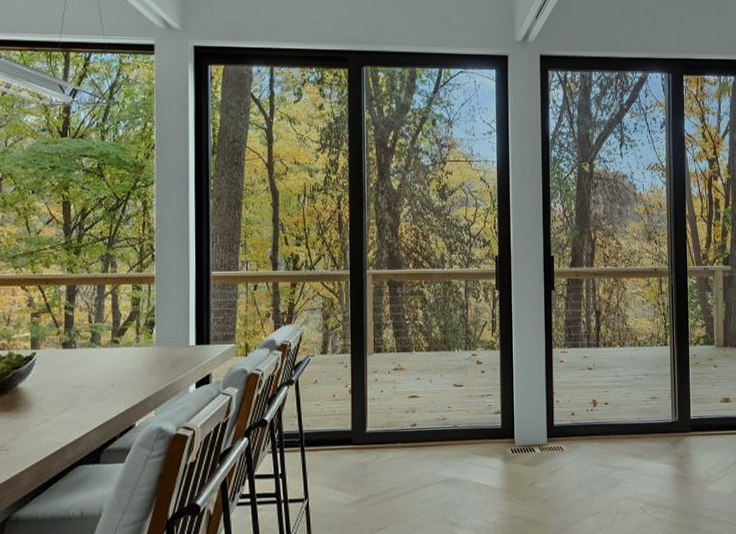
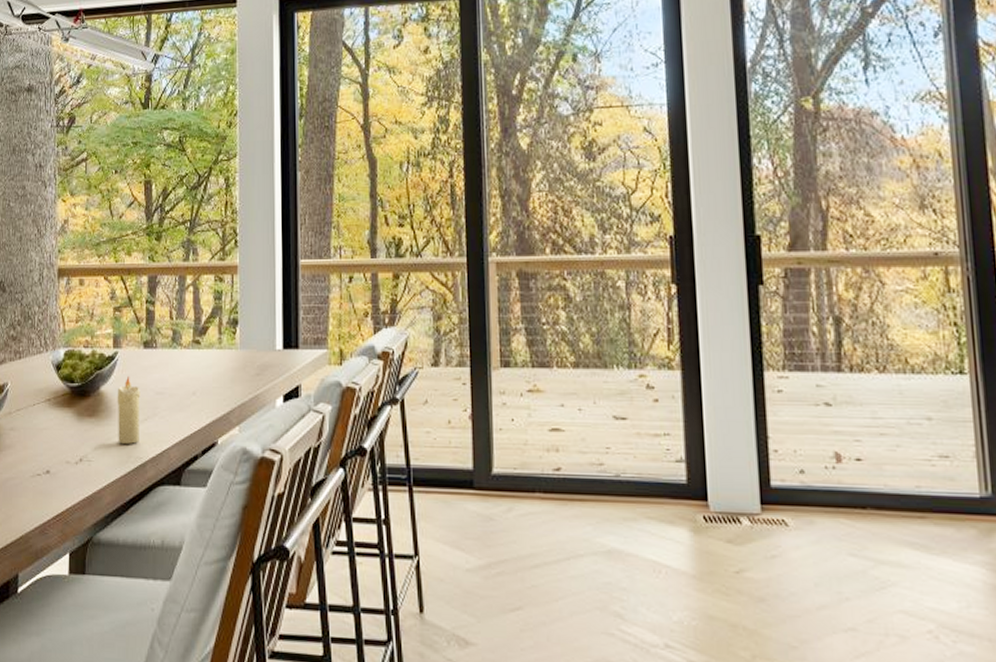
candle: none [35,373,59,432] -> present [117,375,140,444]

